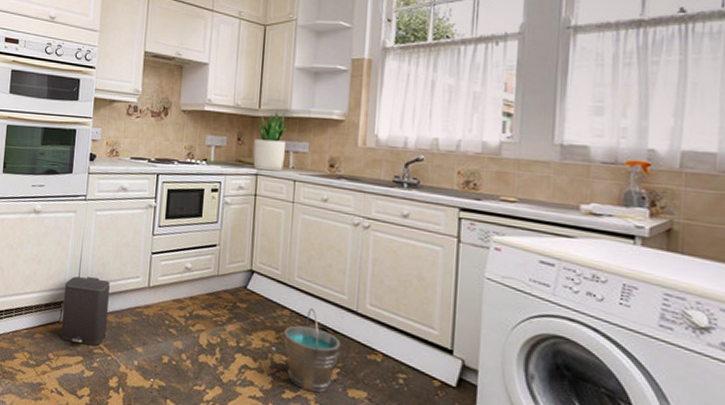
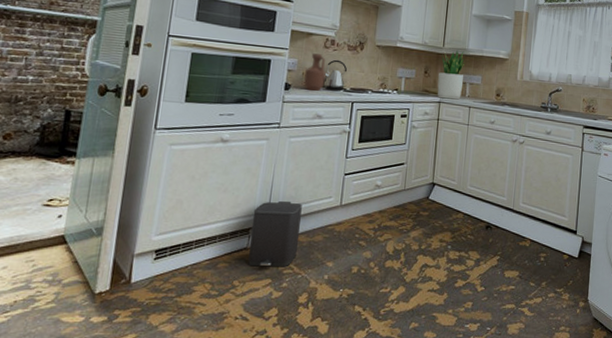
ceramic jug: none [108,120,130,163] -> present [304,53,326,92]
kettle: none [128,127,152,162] -> present [324,59,348,92]
bucket: present [283,308,341,393] -> none [457,210,501,278]

